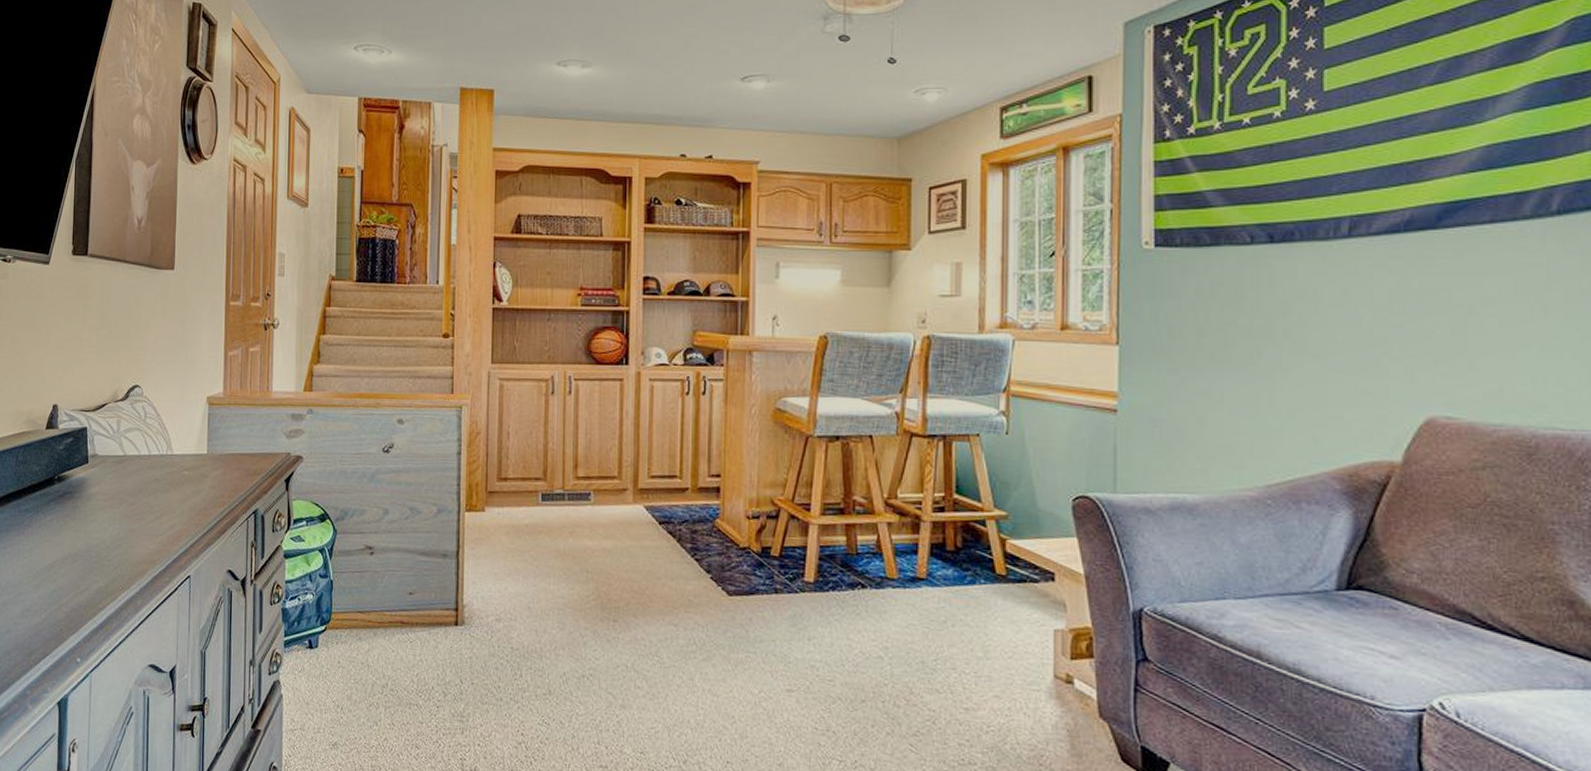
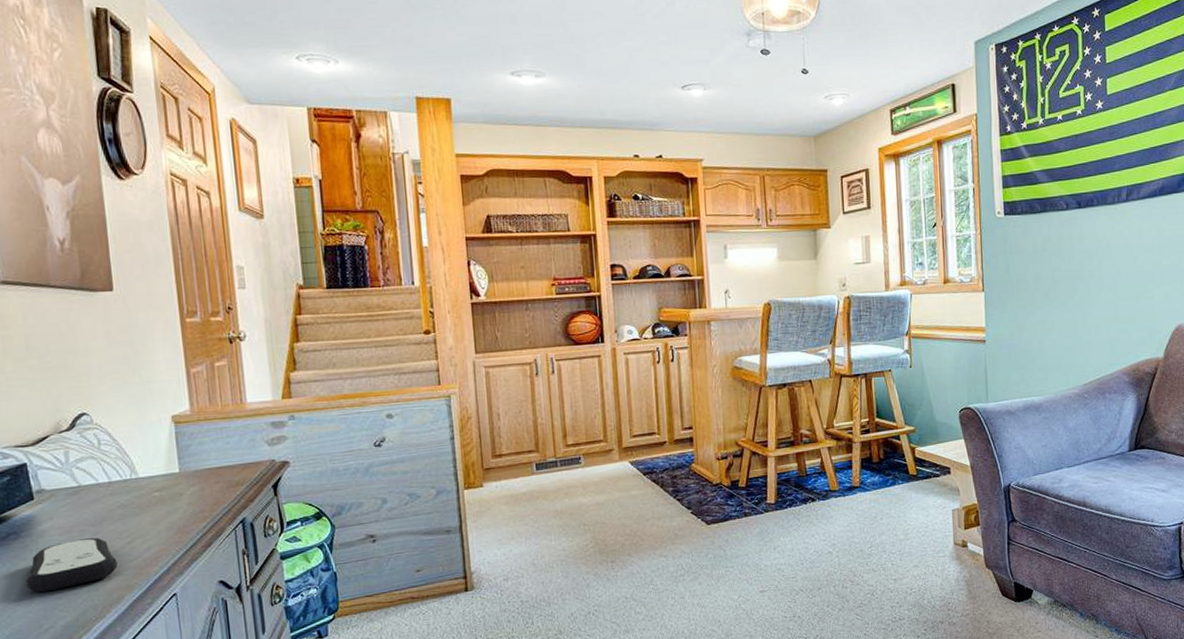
remote control: none [72,507,146,555] -> present [26,538,118,593]

